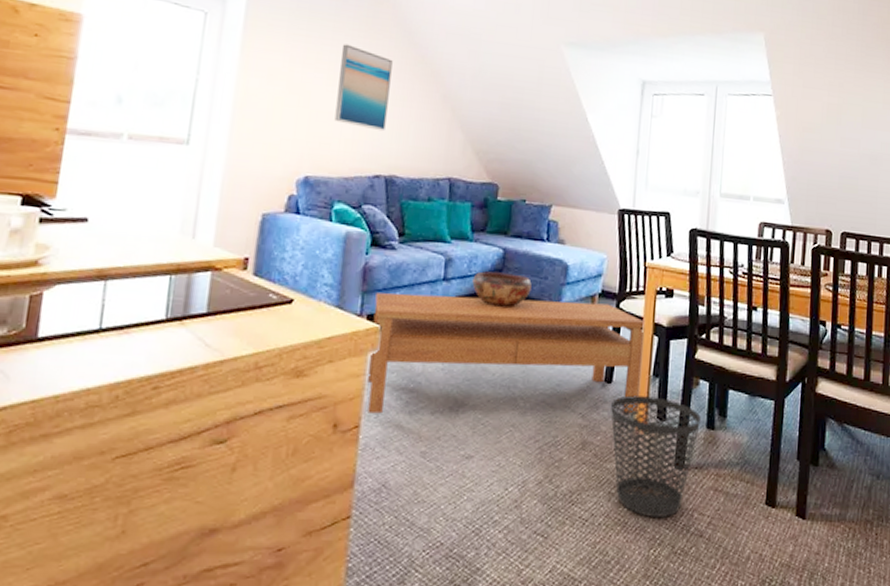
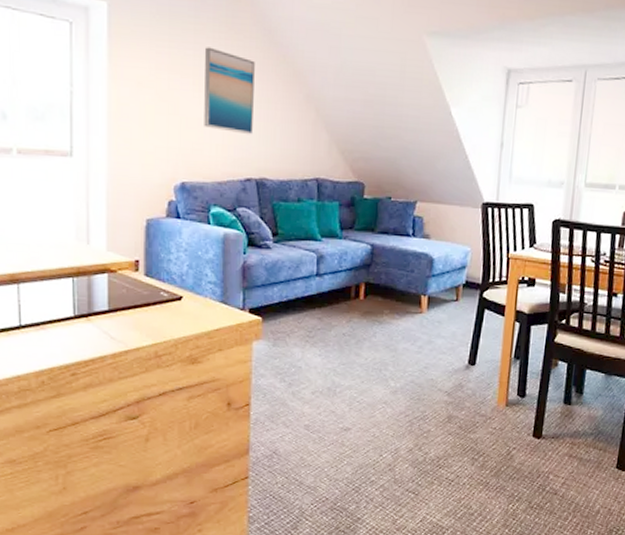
coffee table: present [367,293,645,414] -> none [254,288,507,394]
decorative bowl: present [472,271,532,308] -> none [343,266,399,299]
wastebasket: present [611,395,701,517] -> none [474,376,559,479]

